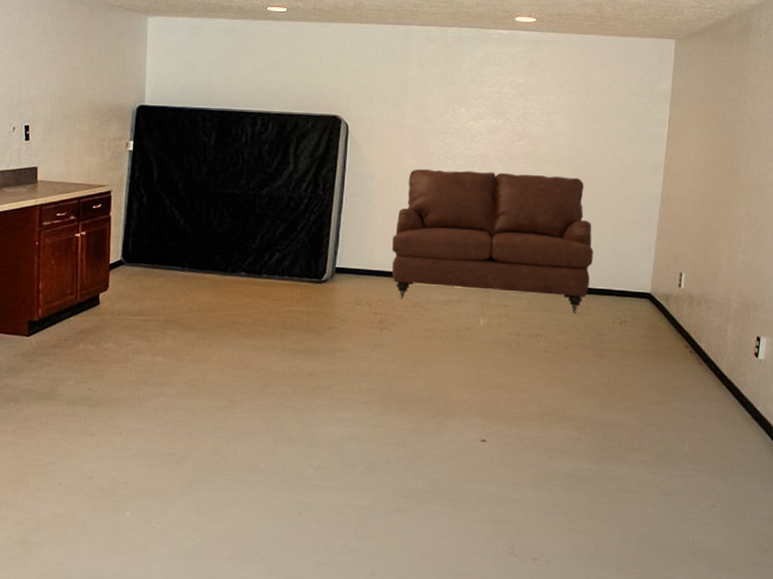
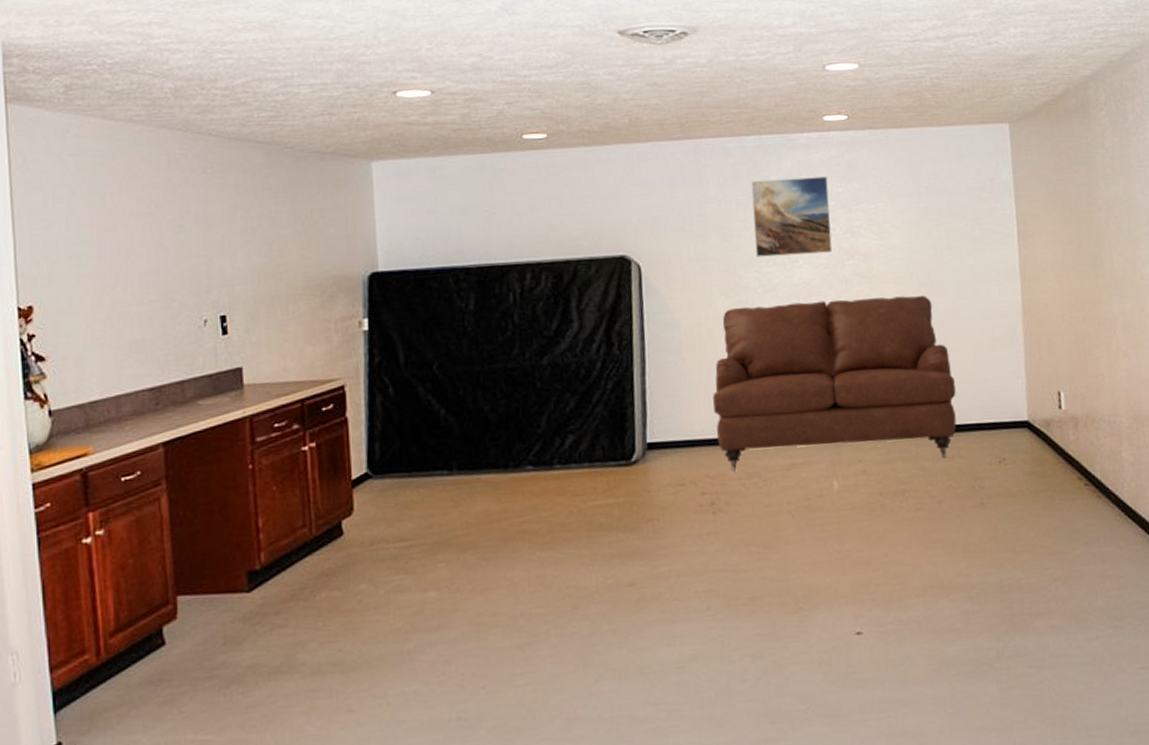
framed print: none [443,65,511,133] -> present [751,176,833,257]

